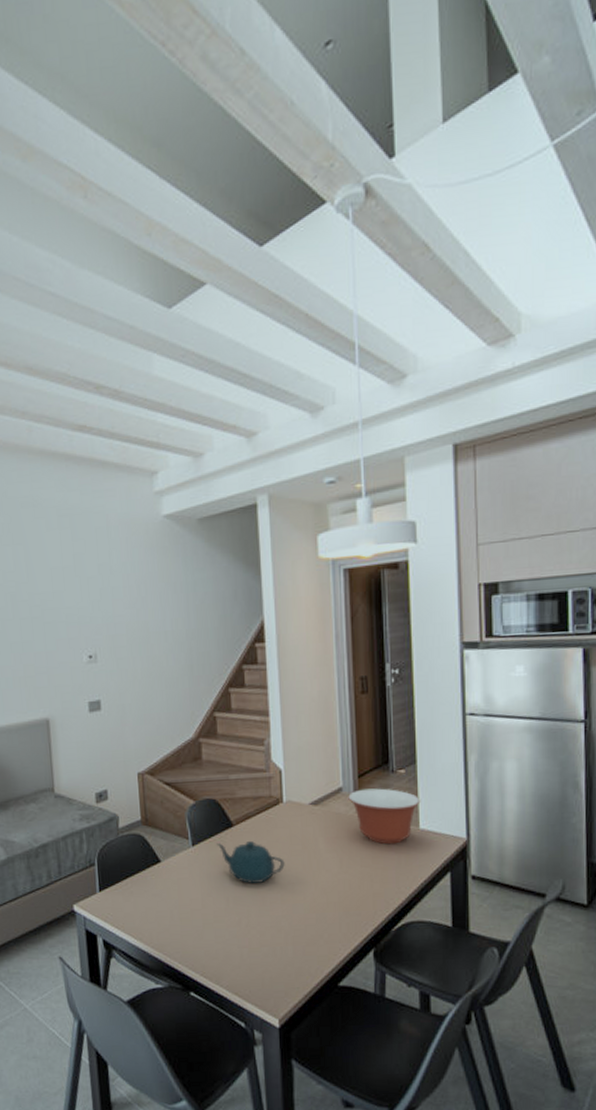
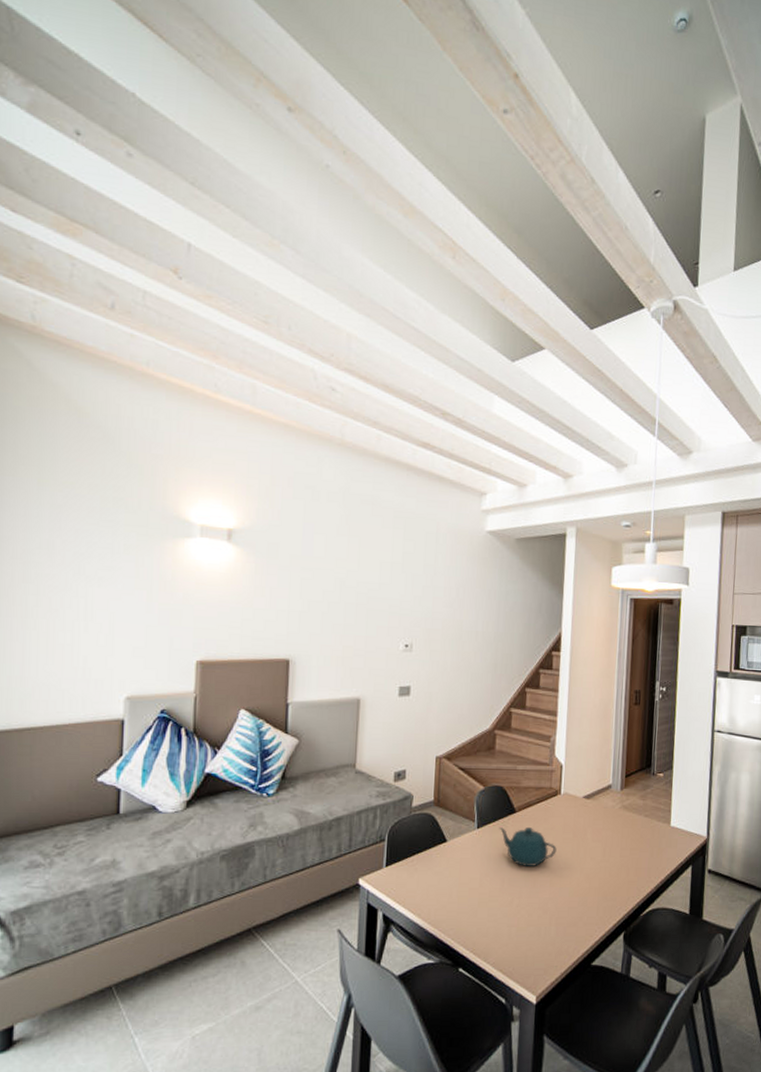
mixing bowl: present [348,788,421,845] -> none [615,788,674,838]

